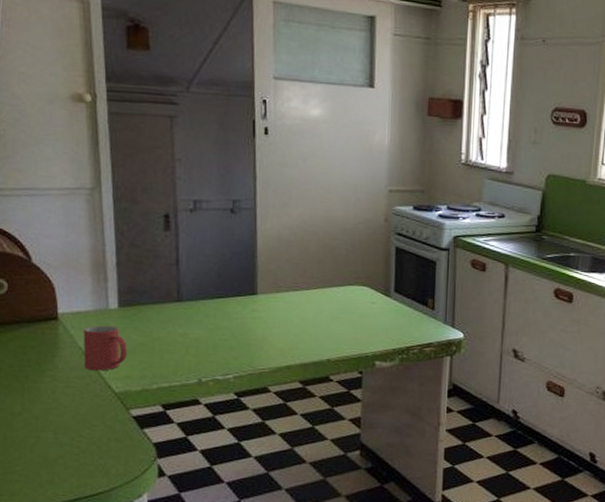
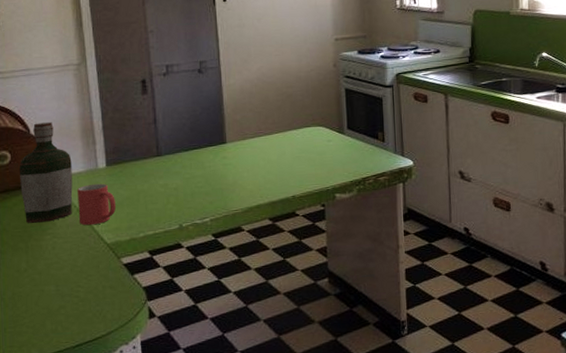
bottle: none [16,251,79,363] -> present [19,122,73,223]

